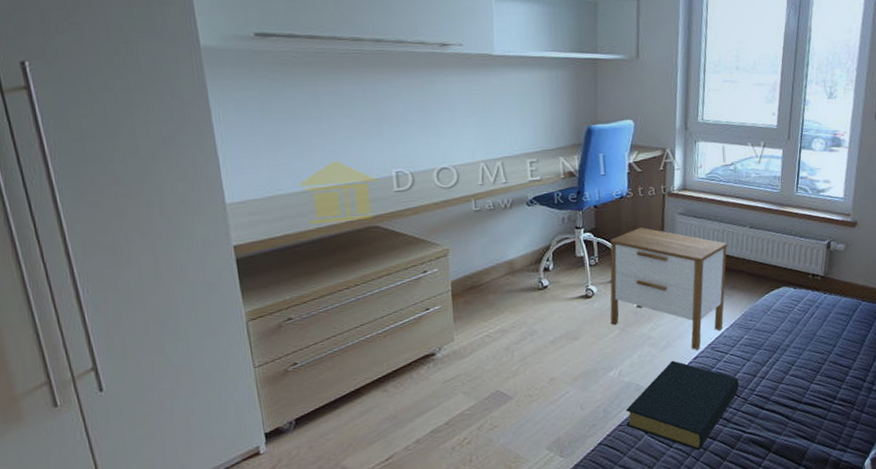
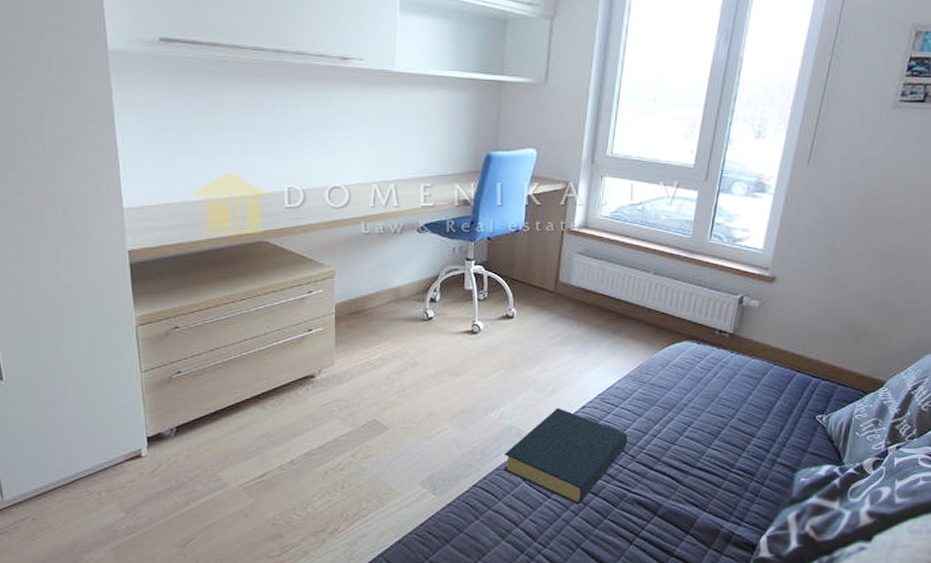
nightstand: present [610,227,728,350] -> none [495,263,628,399]

